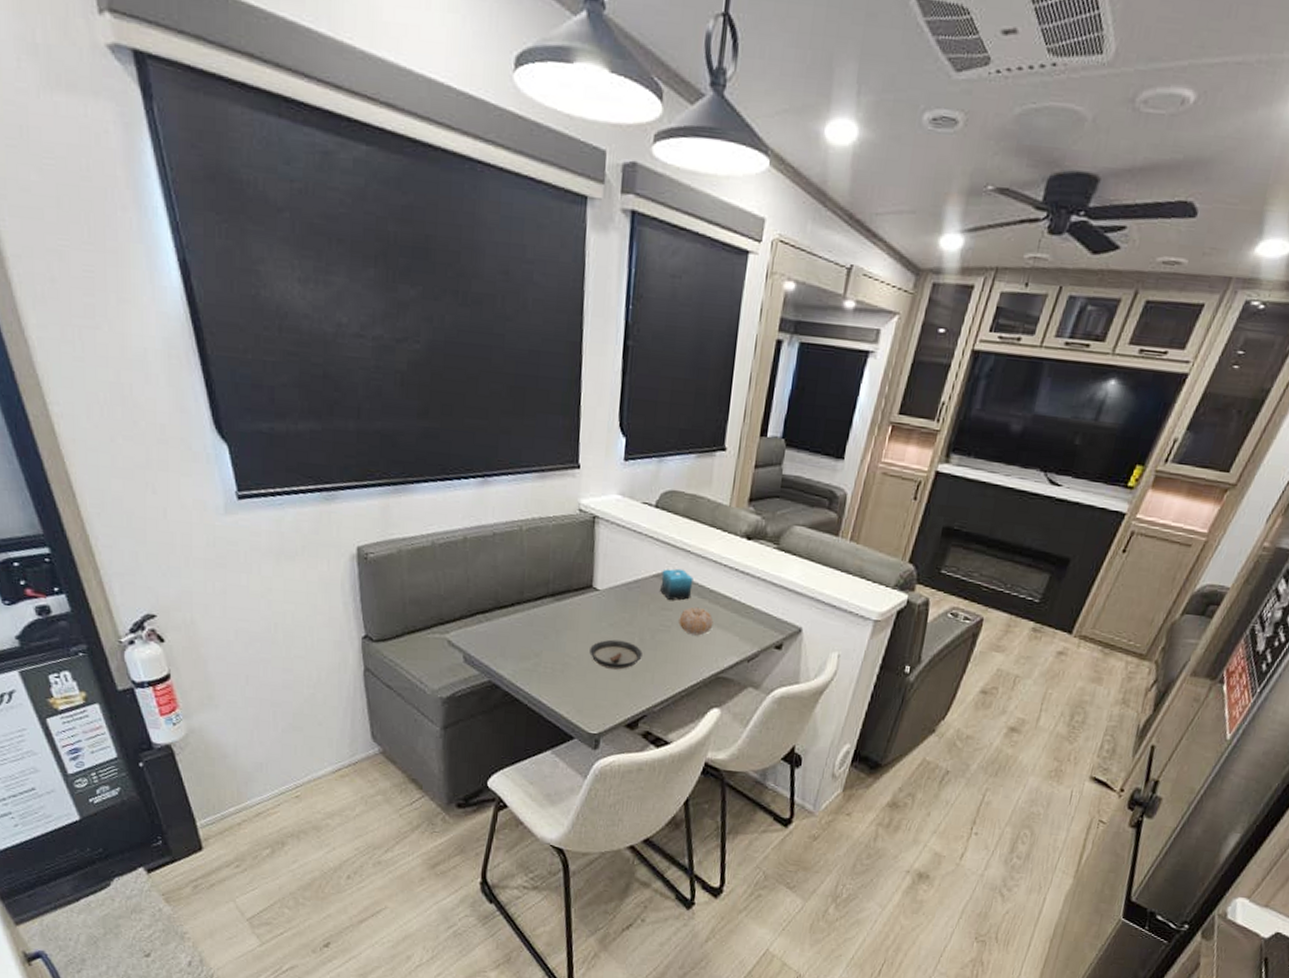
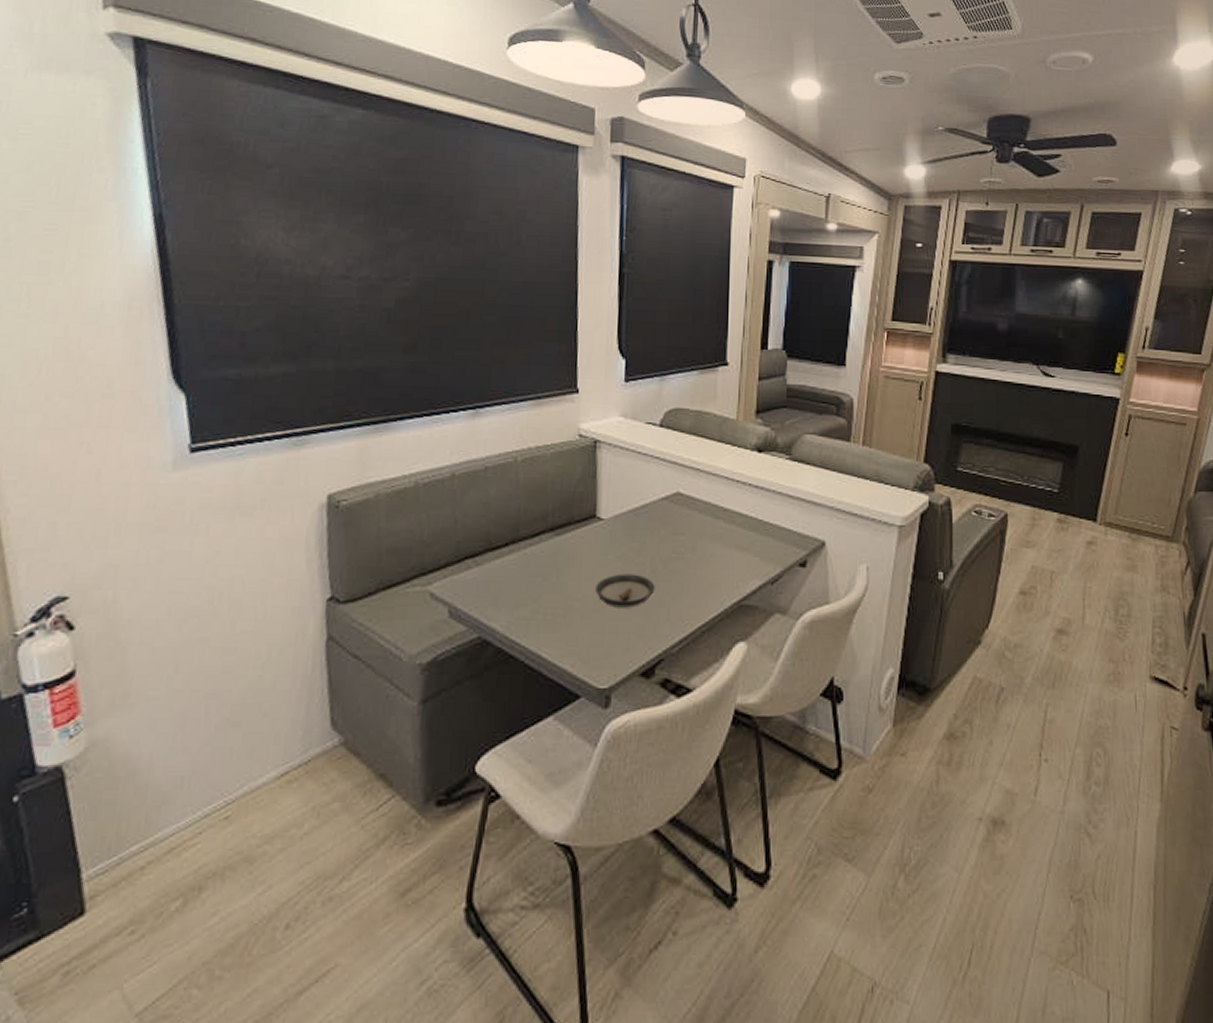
candle: present [660,568,694,600] -> none [670,488,705,523]
fruit: present [678,607,713,636] -> none [693,528,730,560]

